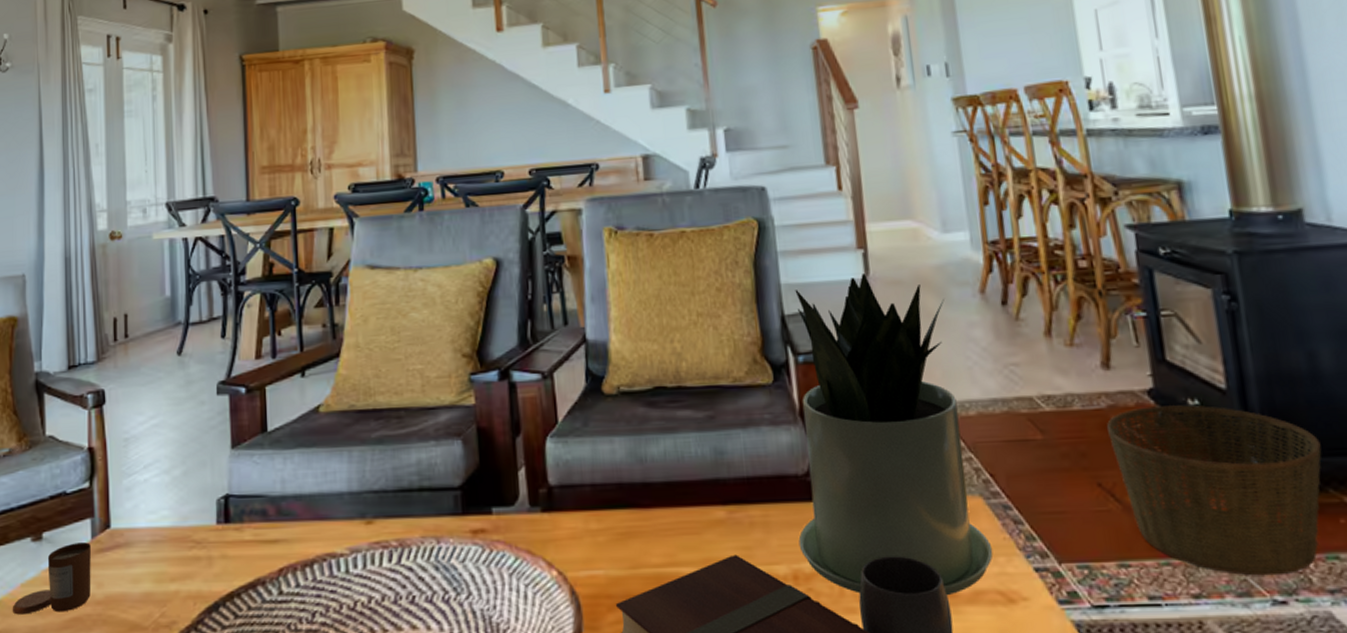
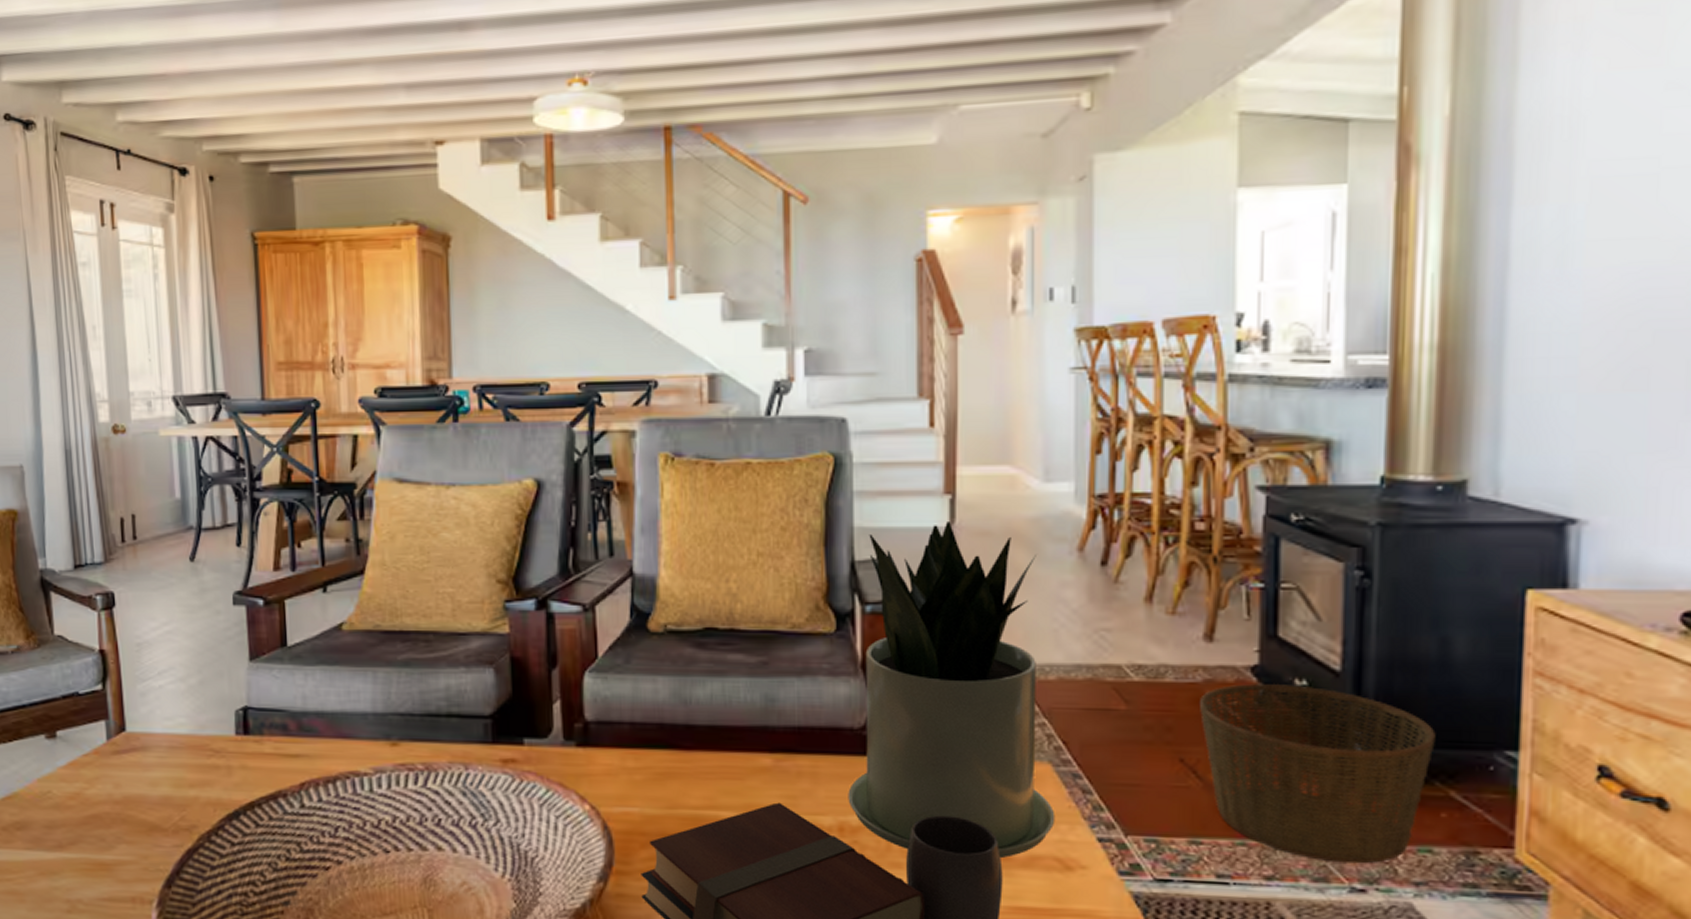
candle: present [12,542,91,615] -> none [29,743,109,809]

